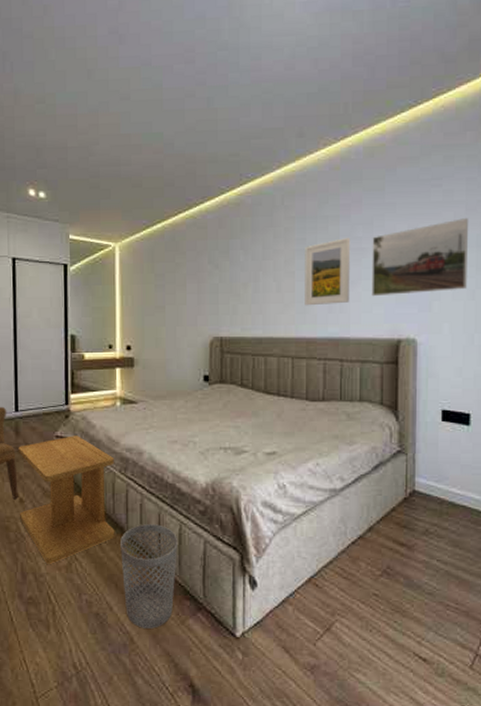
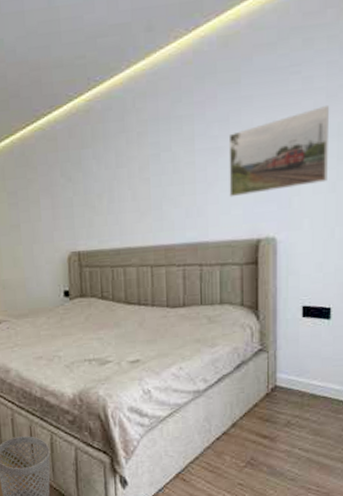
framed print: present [305,238,351,306] -> none [159,137,207,213]

